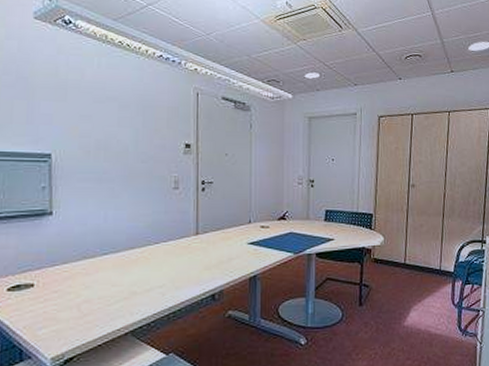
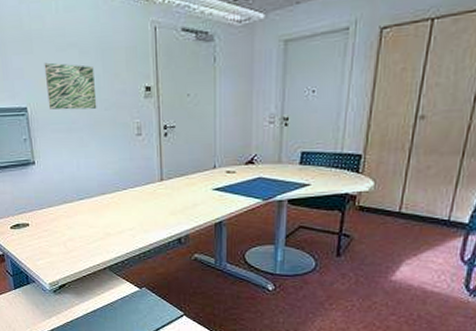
wall art: none [77,111,134,160] -> present [44,62,97,110]

